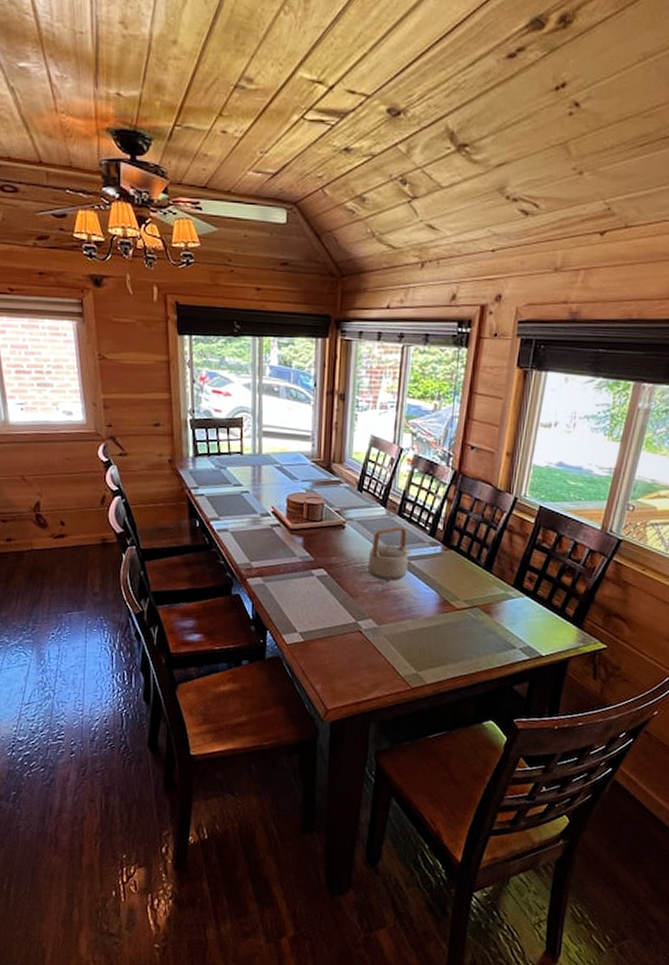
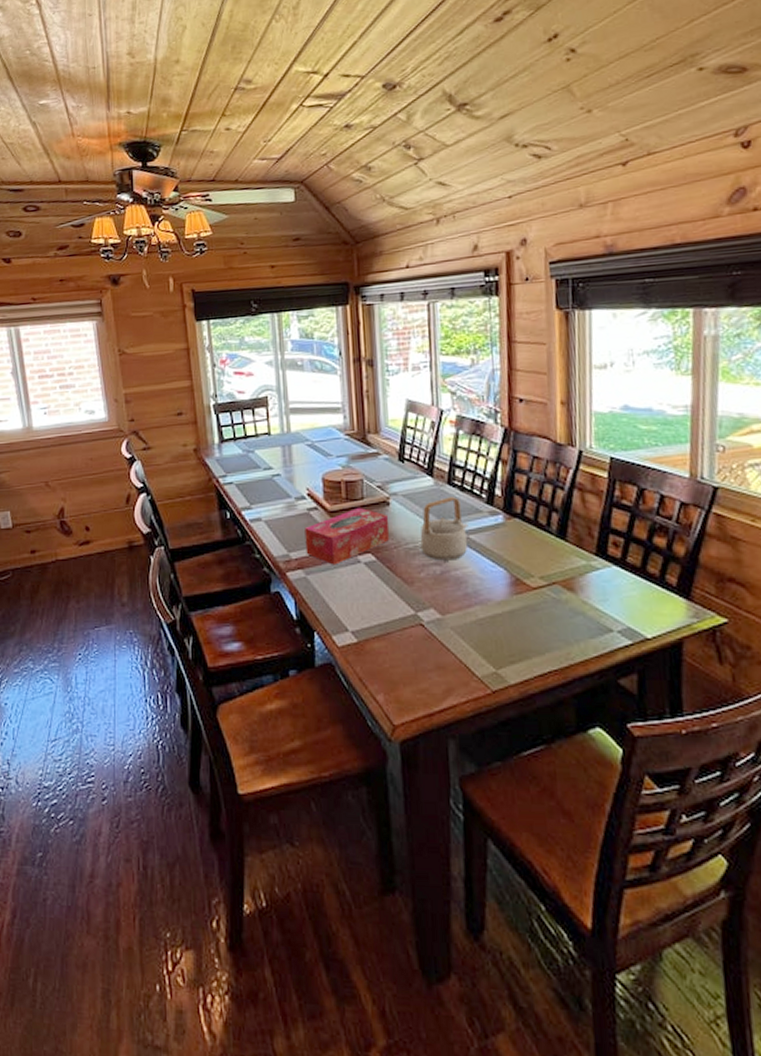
tissue box: none [266,527,342,576] -> present [305,507,389,565]

